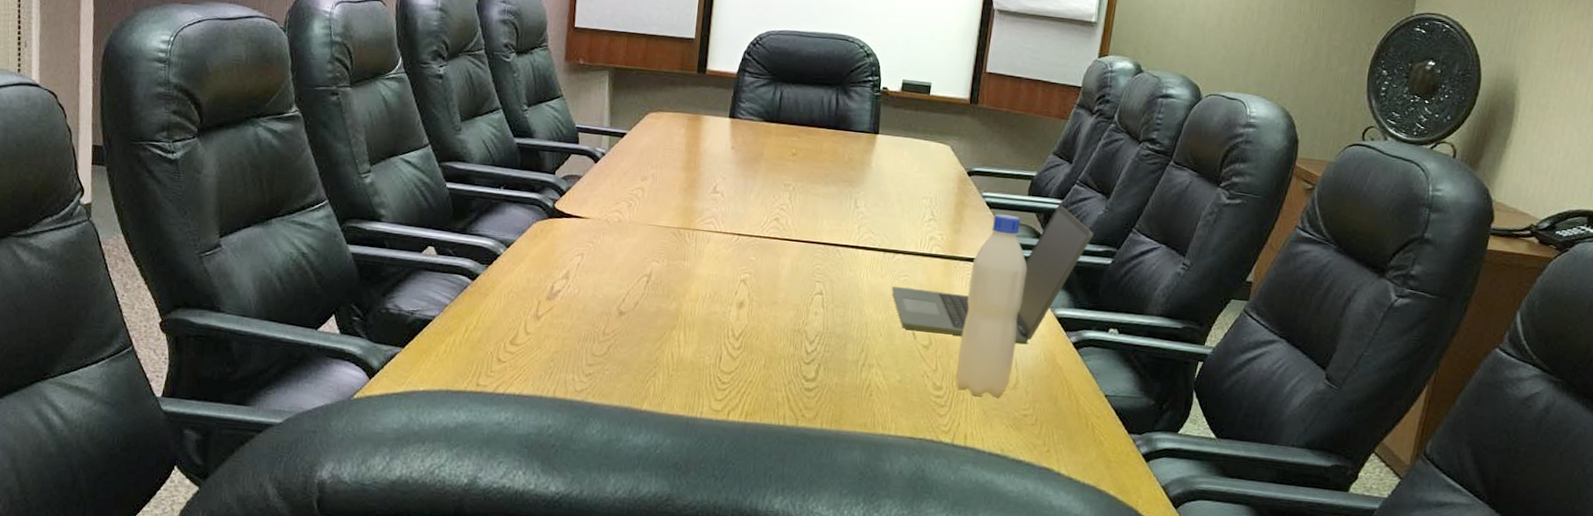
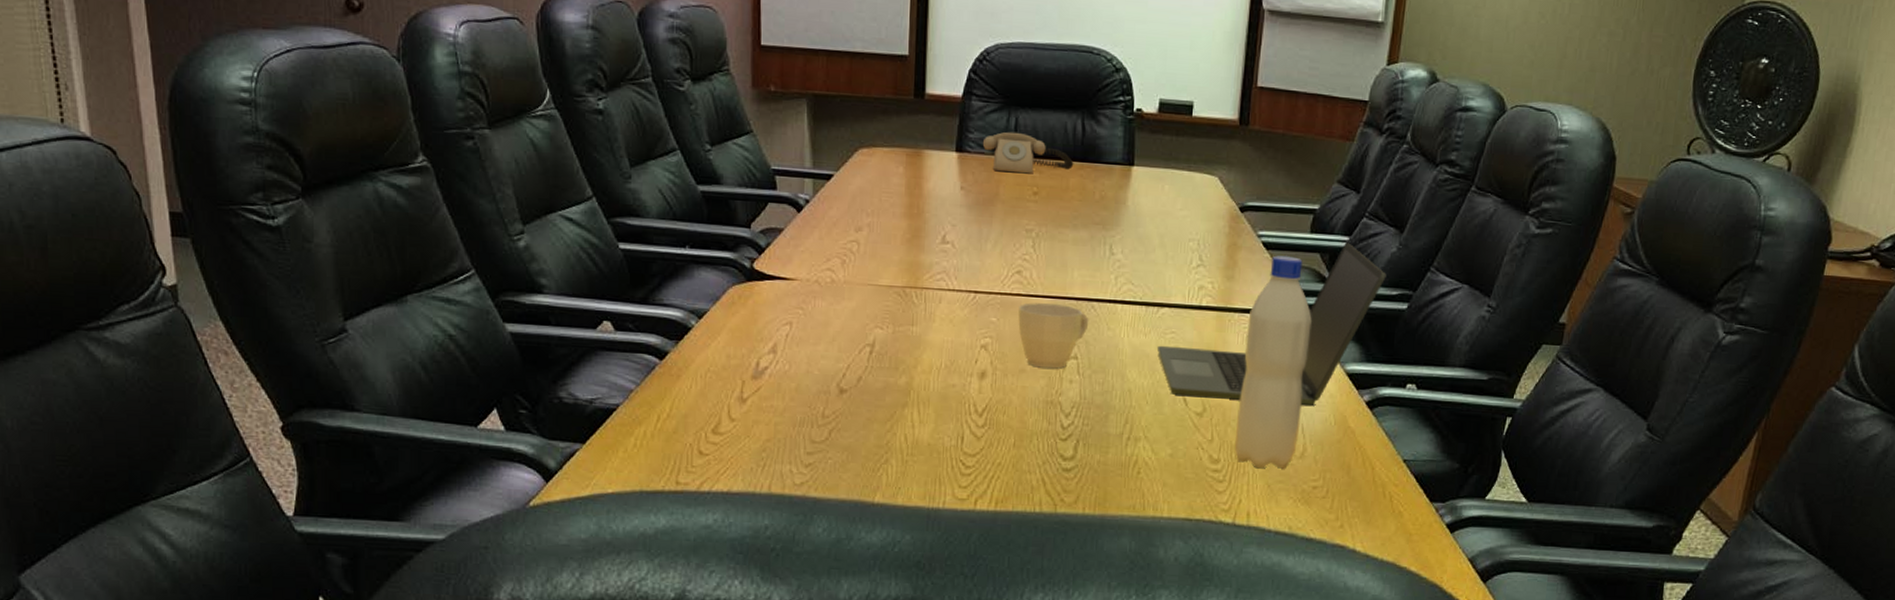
telephone: none [751,102,828,137] -> present [982,131,1074,173]
cup: none [773,245,834,303] -> present [1018,303,1089,369]

